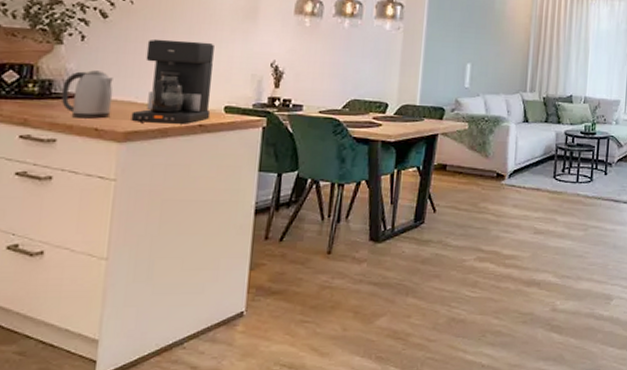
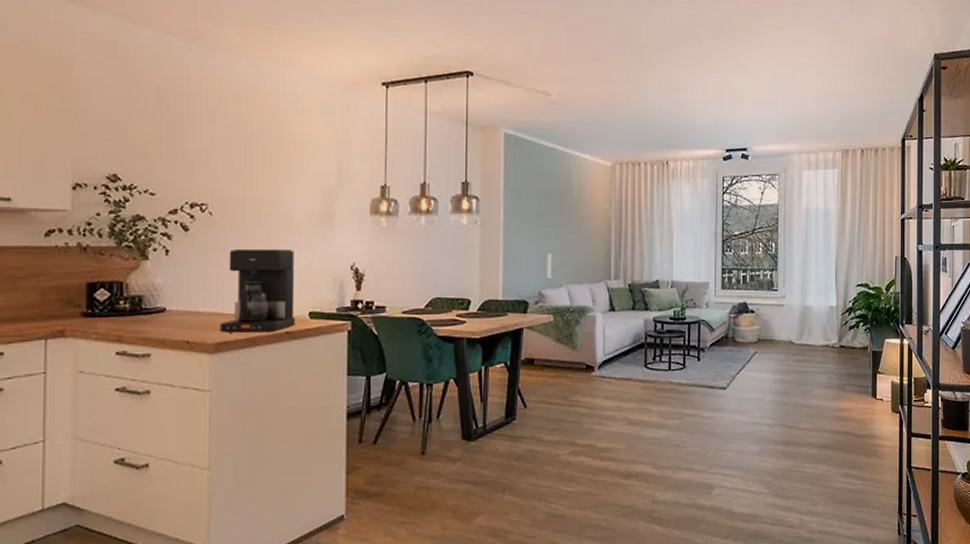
kettle: present [61,70,113,119] -> none [151,284,201,332]

